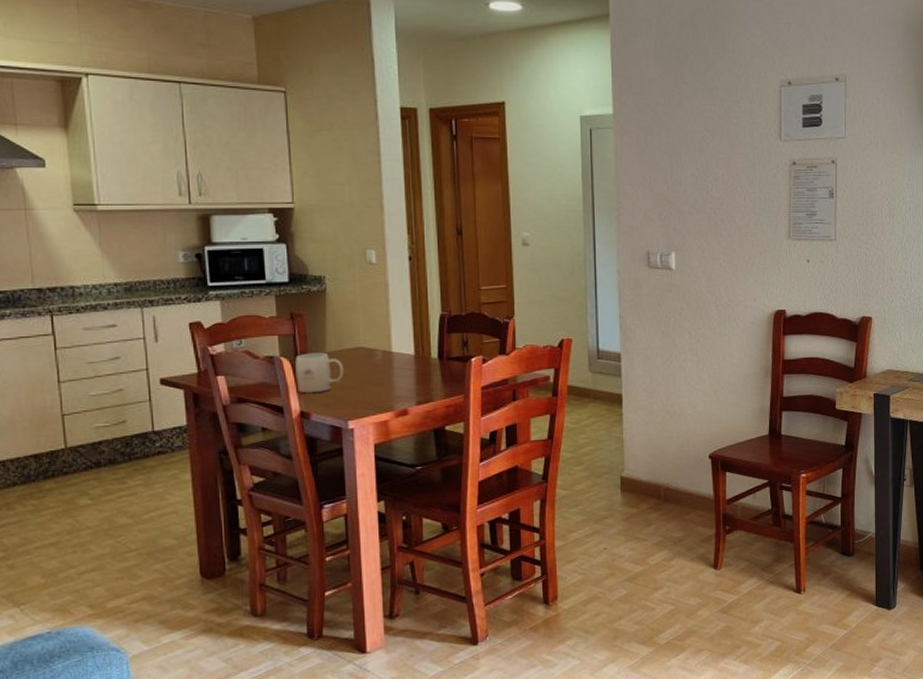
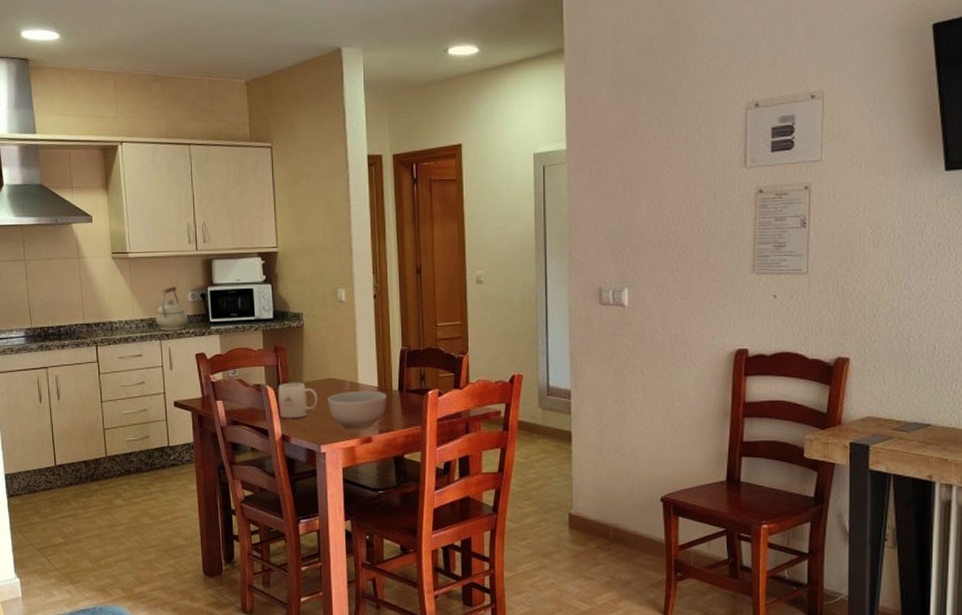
kettle: none [134,245,178,297] -> present [155,287,188,331]
bowl: none [356,359,426,403] -> present [328,390,388,430]

